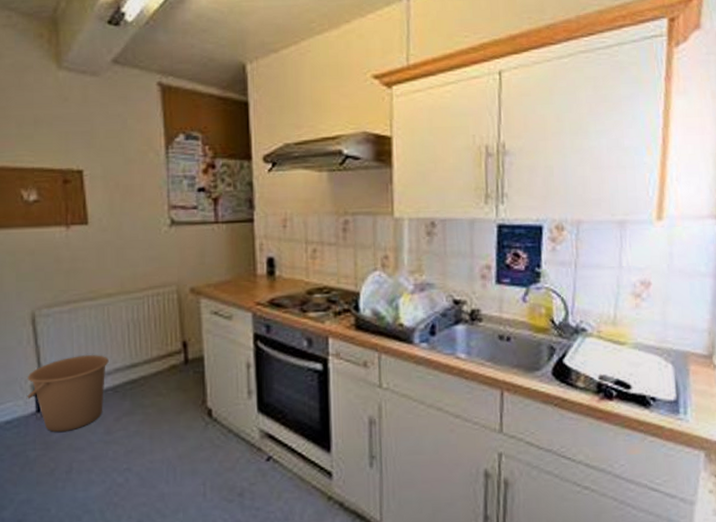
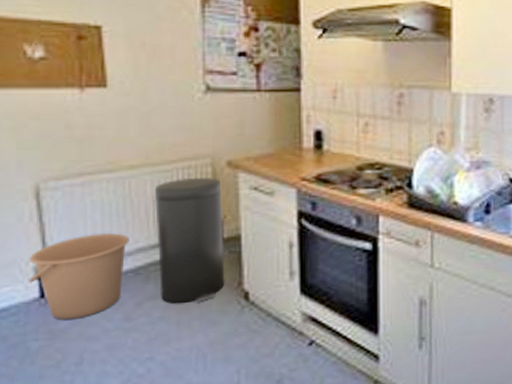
pedal bin: none [128,303,191,420] -> present [154,177,225,304]

